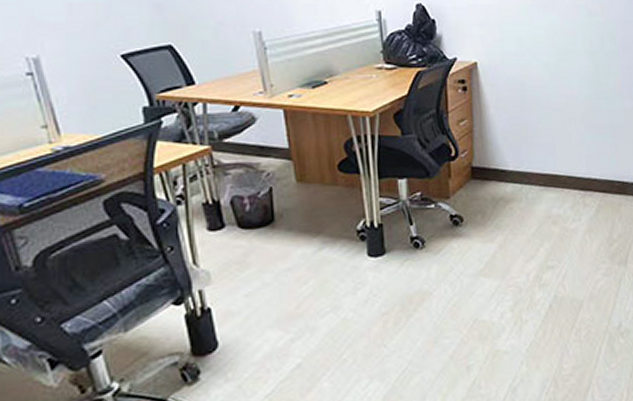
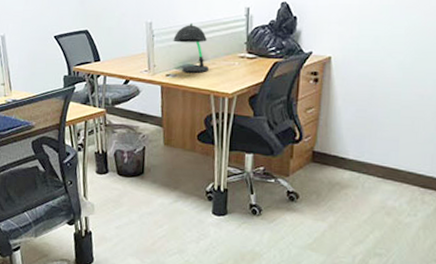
desk lamp: none [292,30,341,92] -> present [173,22,209,74]

